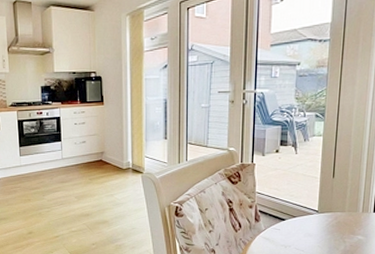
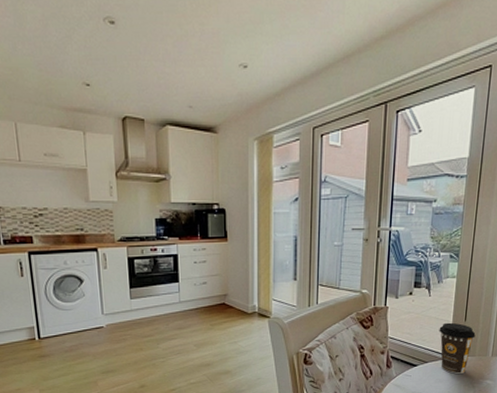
coffee cup: none [306,179,345,228] -> present [439,322,476,374]

